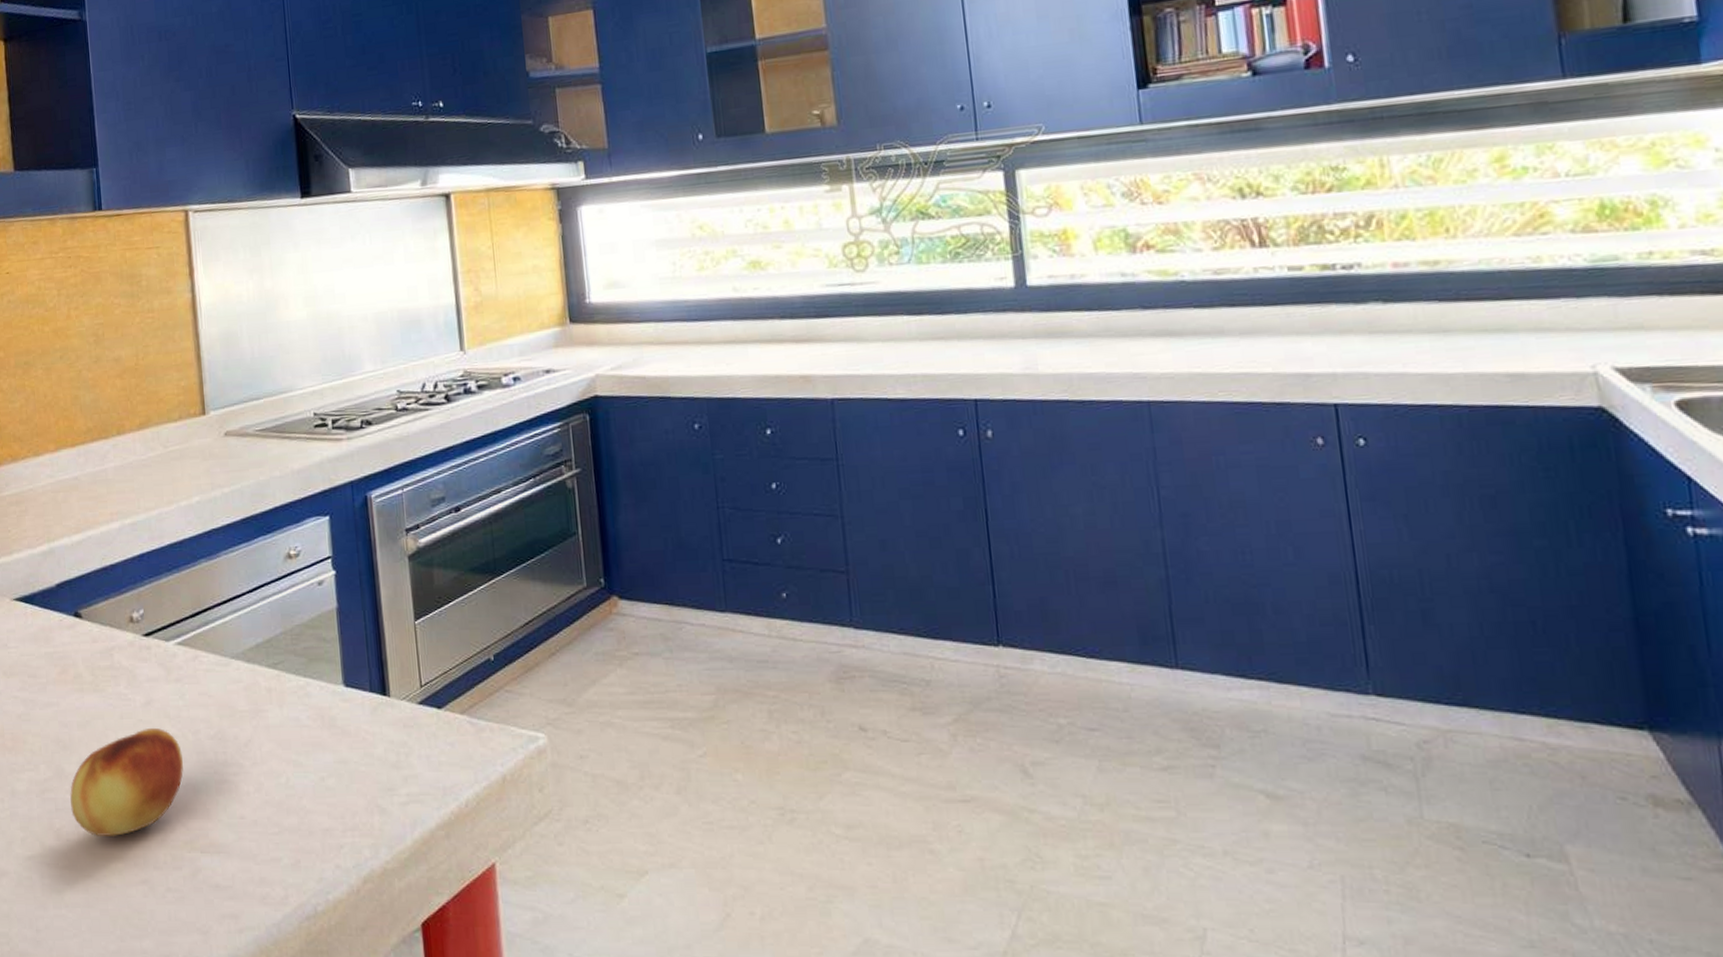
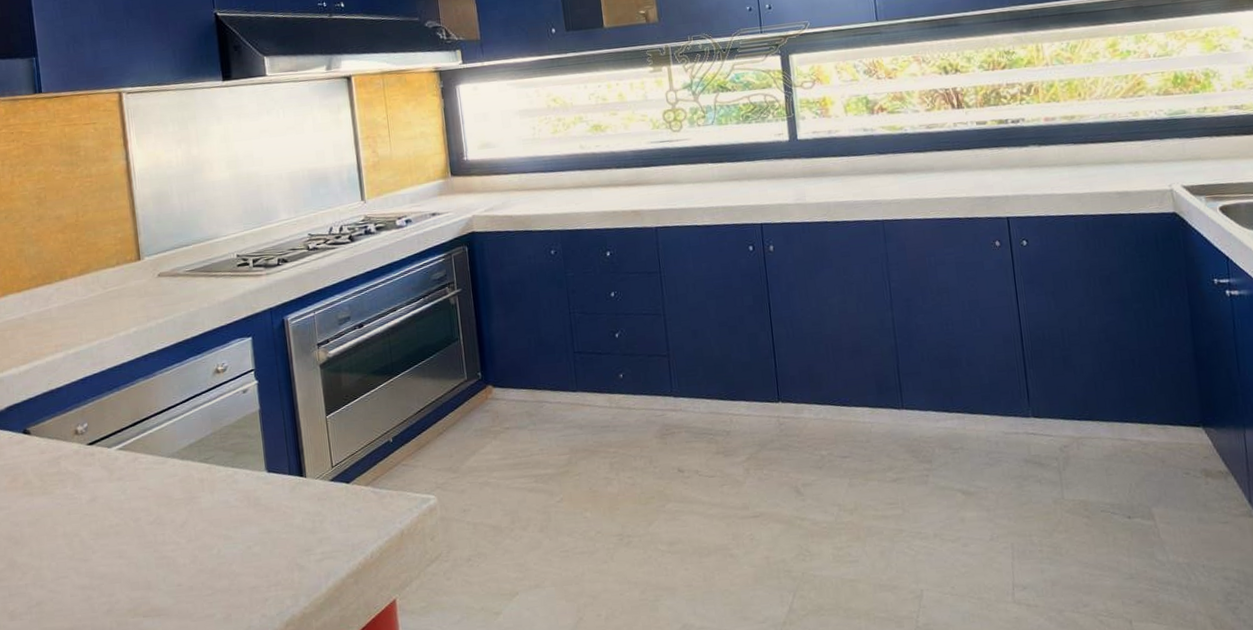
fruit: present [70,727,184,836] -> none [22,519,127,613]

